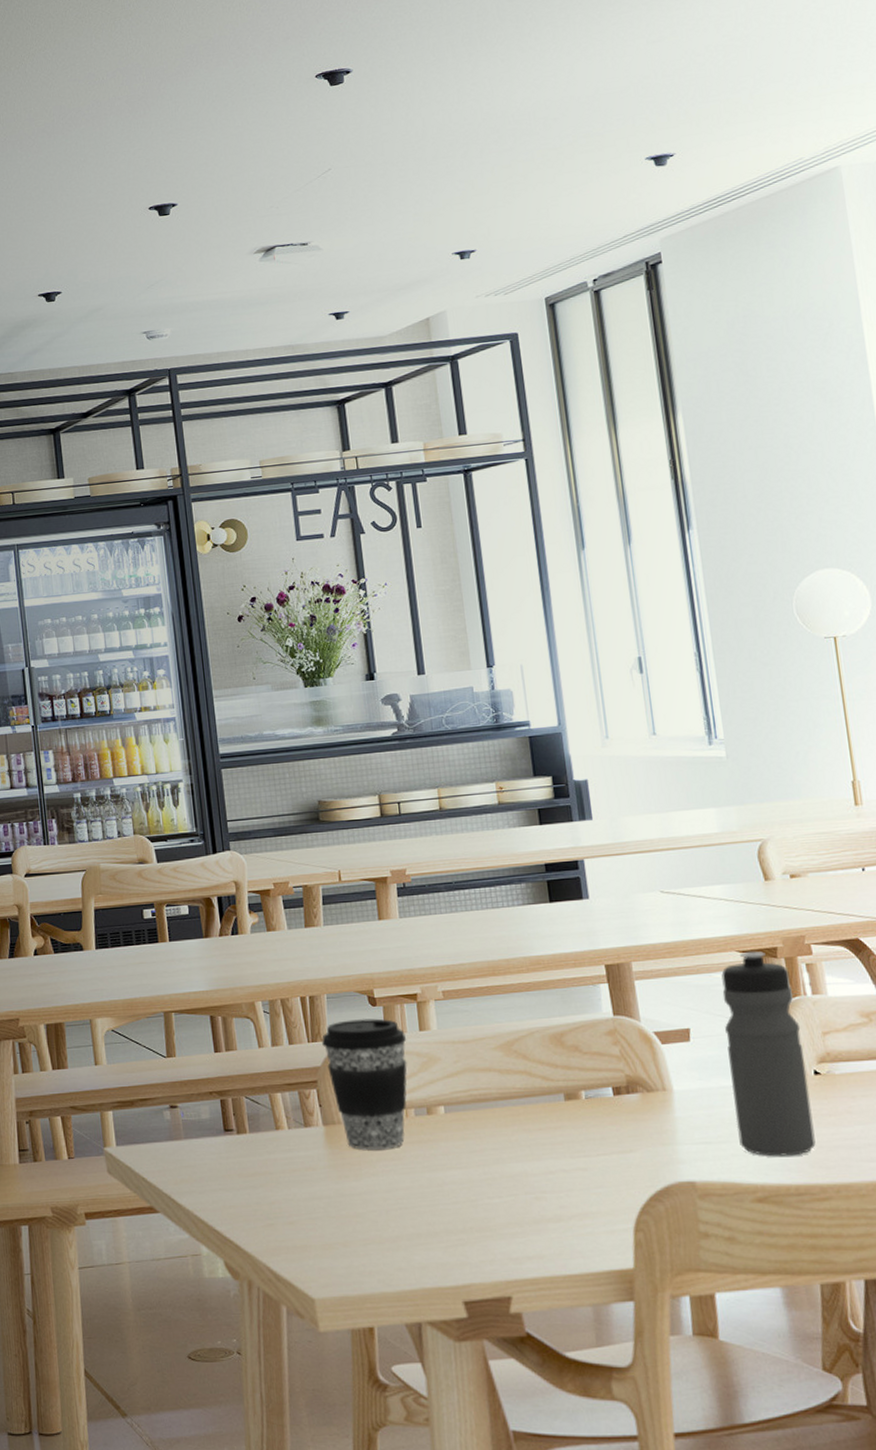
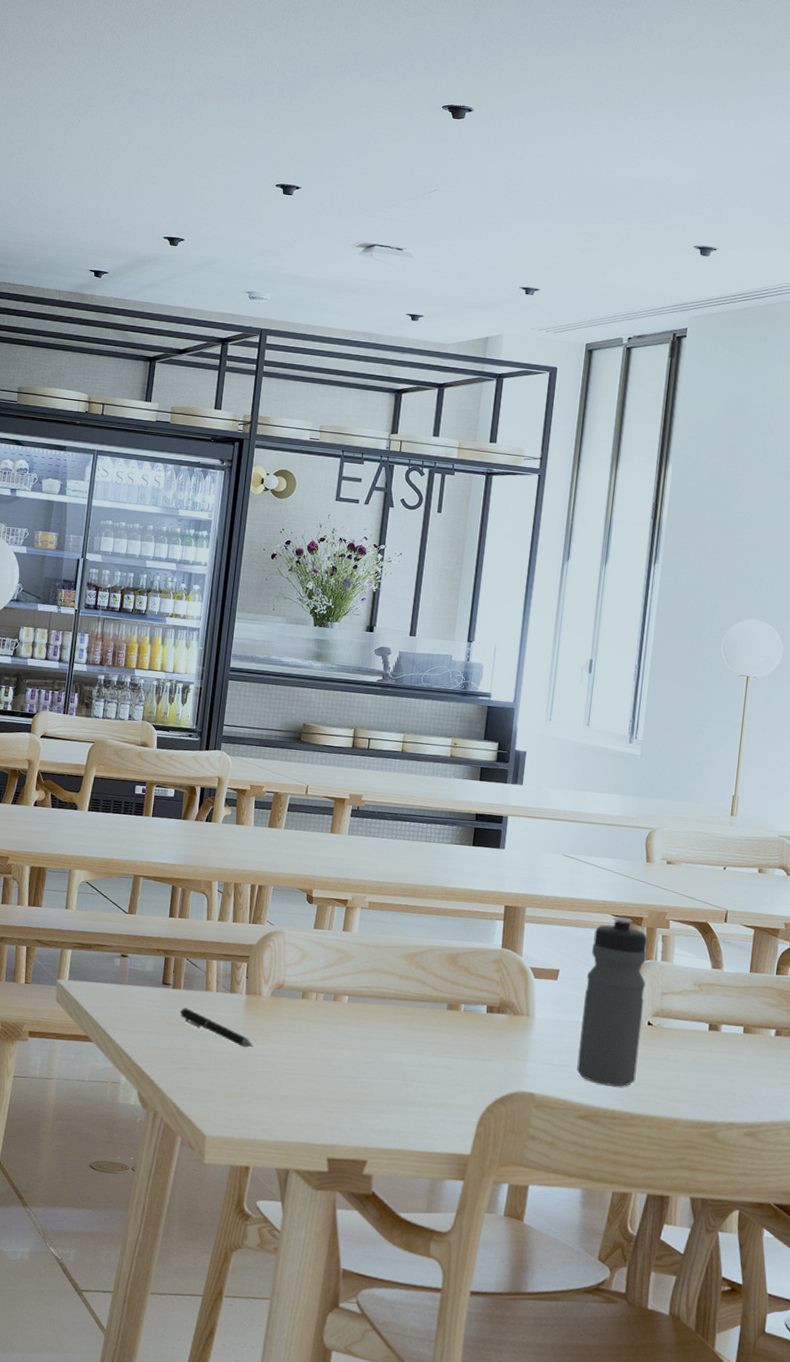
pen: none [252,1154,347,1189] -> present [180,1008,254,1048]
coffee cup: present [322,1018,407,1150] -> none [260,911,331,1023]

